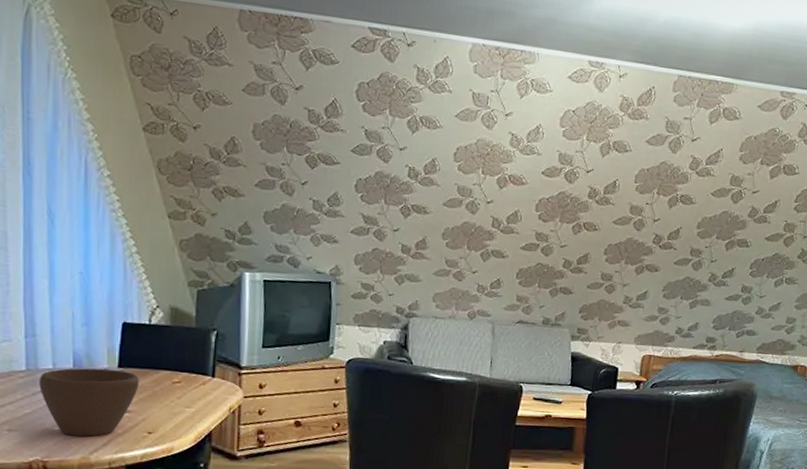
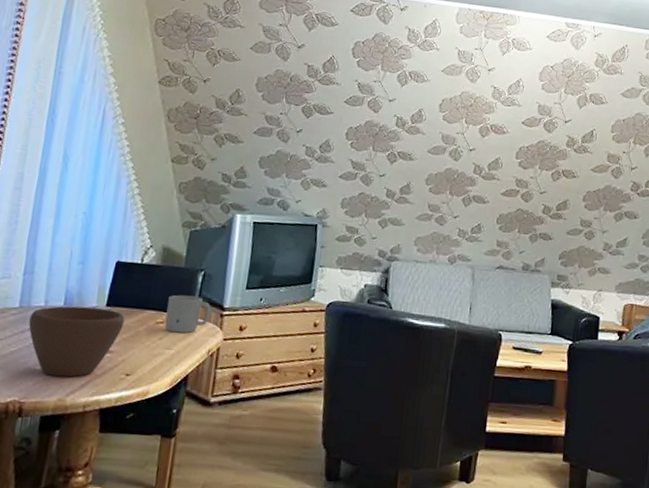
mug: none [182,354,229,392] -> present [164,294,212,334]

